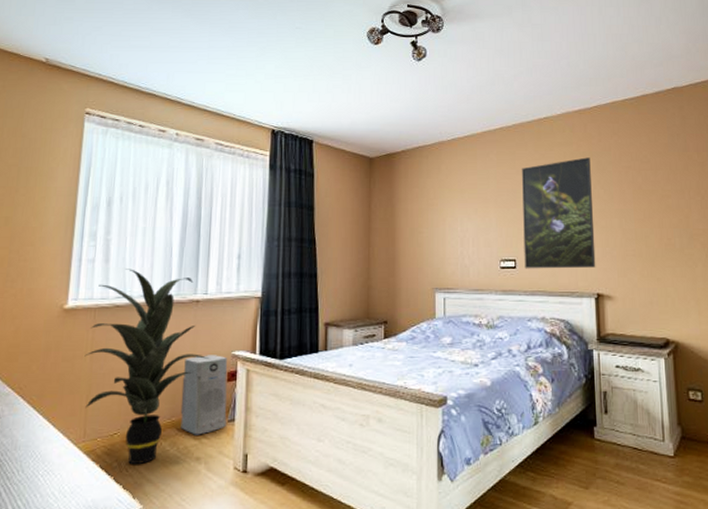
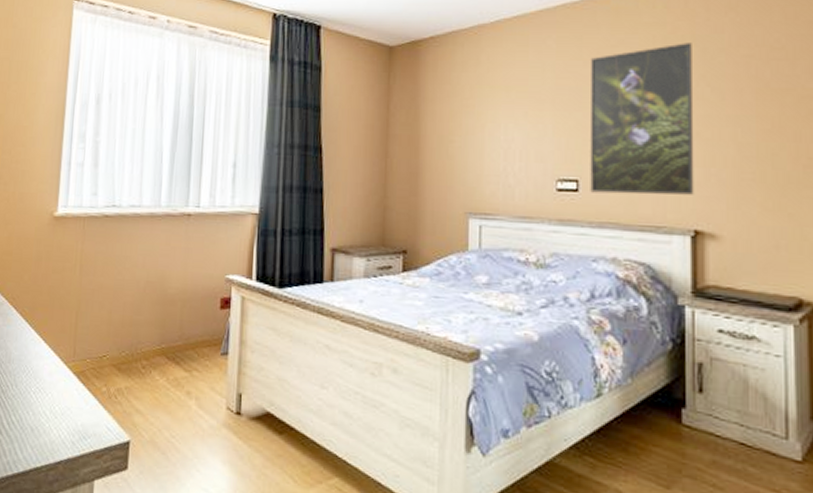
indoor plant: present [84,269,211,465] -> none [74,175,203,393]
air purifier: present [180,355,228,435] -> none [170,276,221,367]

